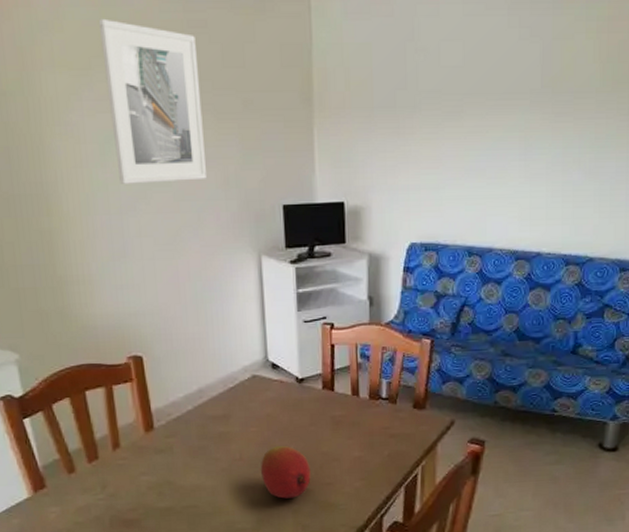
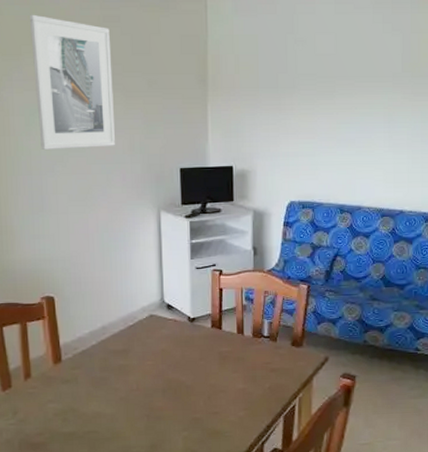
fruit: present [260,445,311,499] -> none [154,377,200,426]

